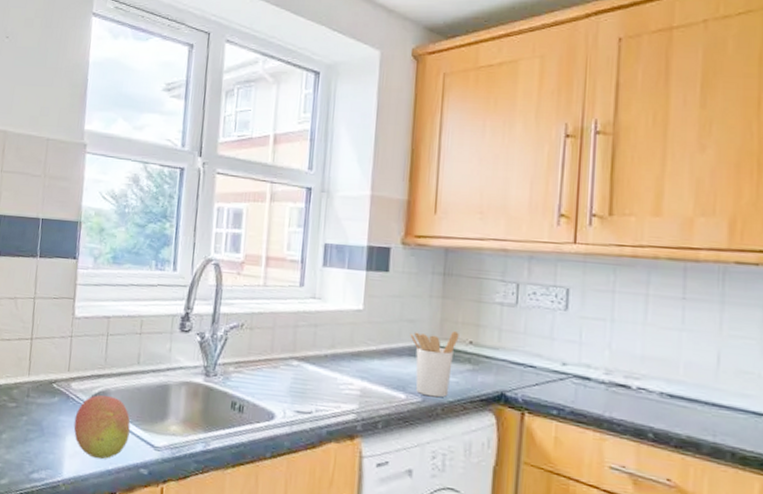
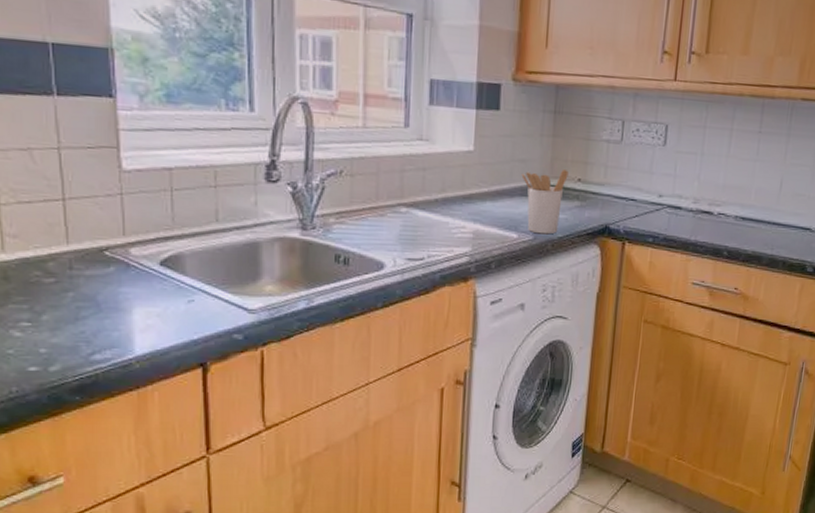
fruit: present [73,395,131,460] -> none [141,260,215,330]

